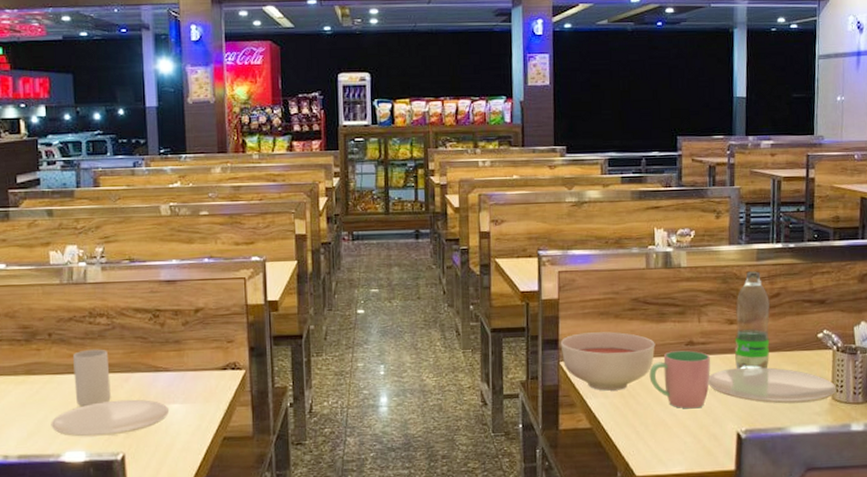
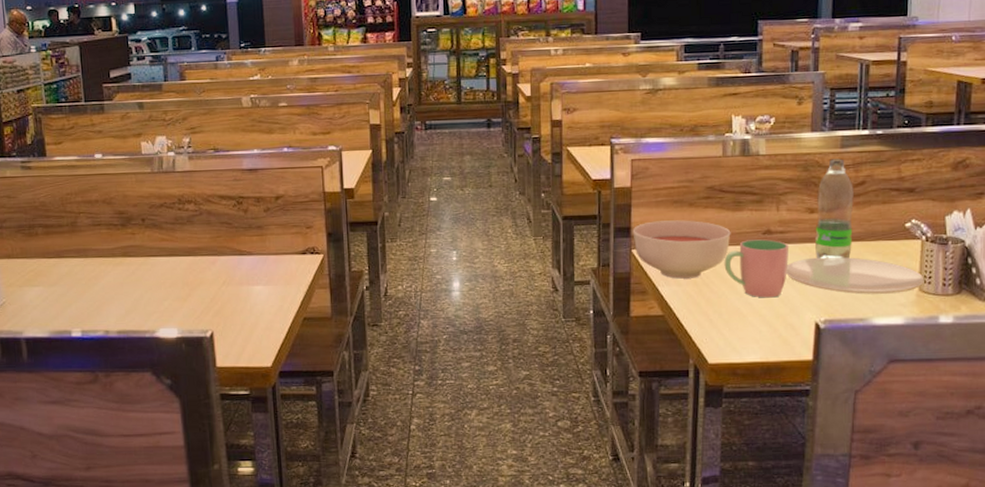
plate: present [51,399,170,438] -> none [146,280,254,316]
cup: present [73,349,111,407] -> none [165,233,200,287]

